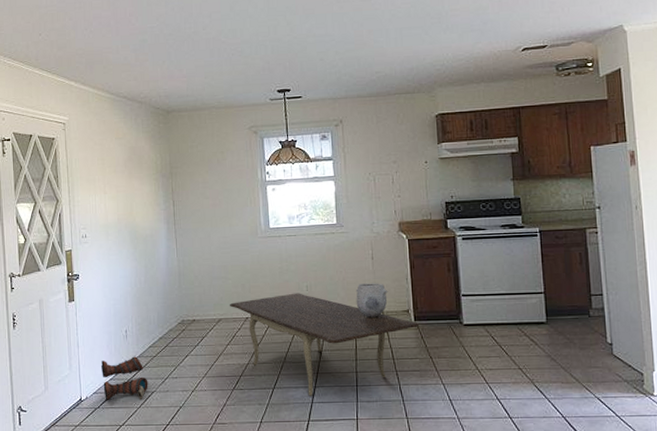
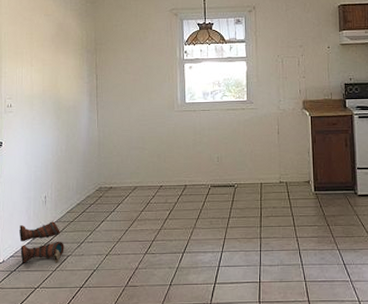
dining table: present [230,293,419,396] -> none [146,163,318,260]
ceramic pot: present [355,283,388,317] -> none [262,156,292,187]

